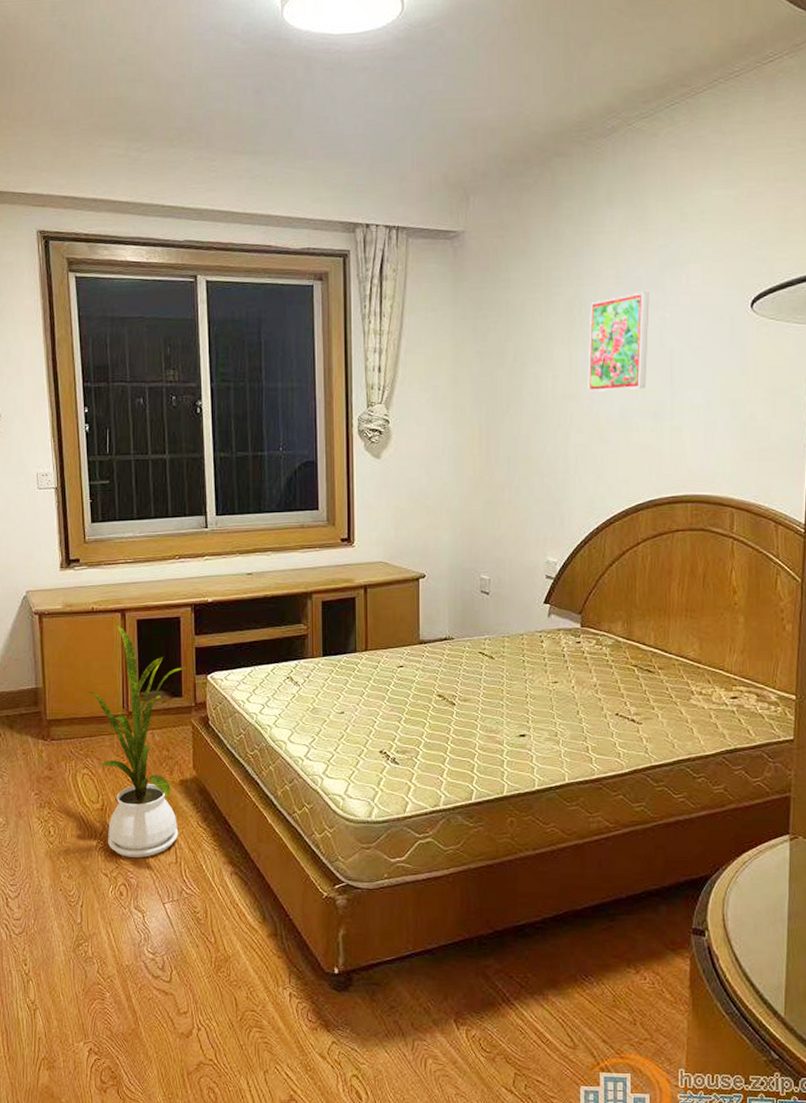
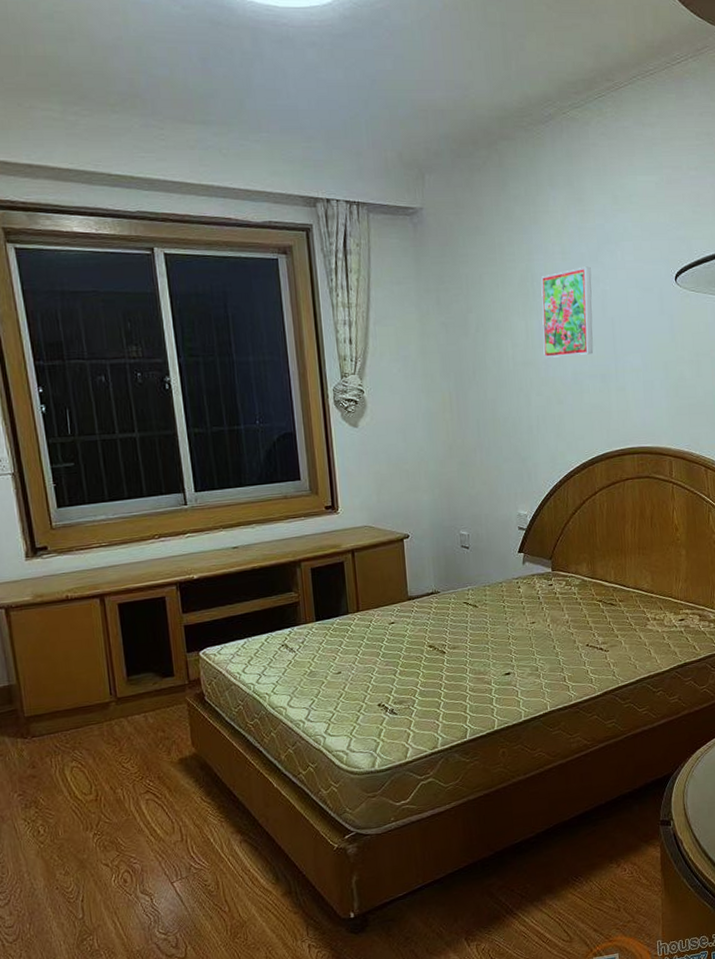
house plant: present [89,625,188,857] -> none [70,611,182,844]

